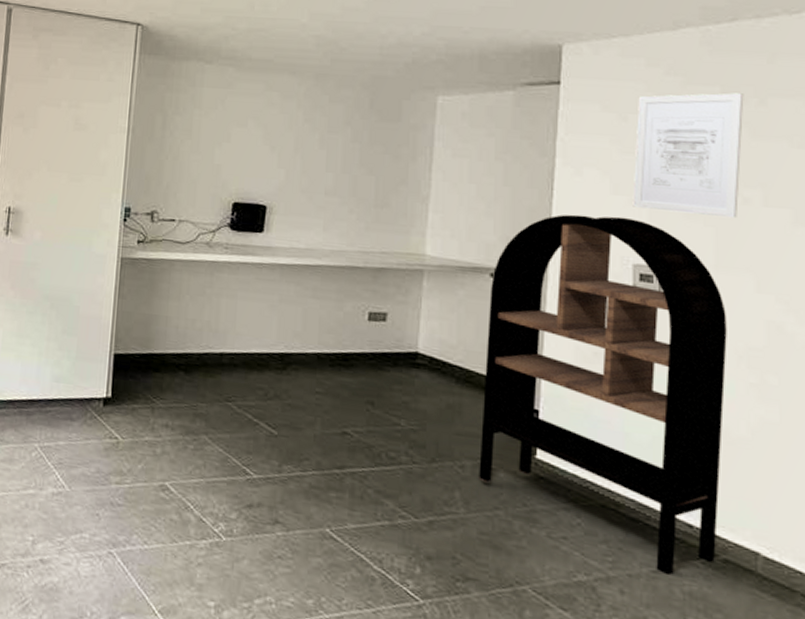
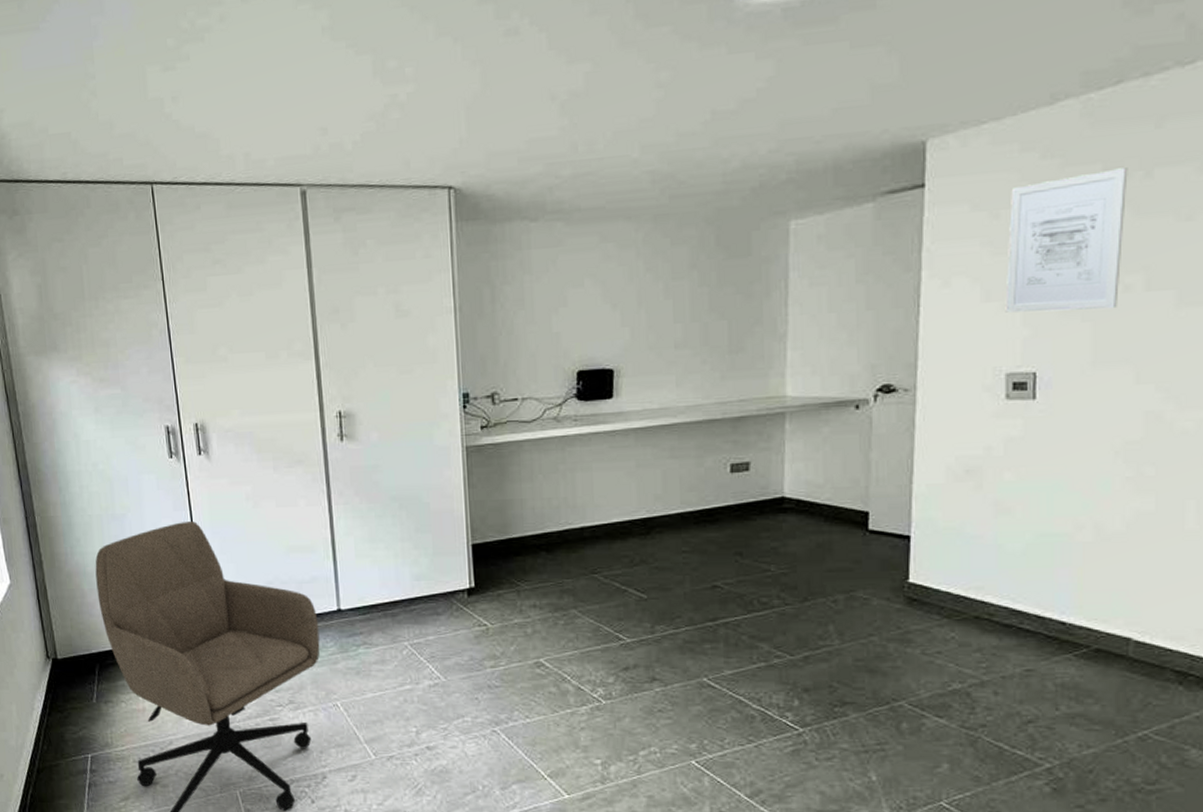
bookshelf: present [479,214,727,576] -> none [851,324,1104,672]

